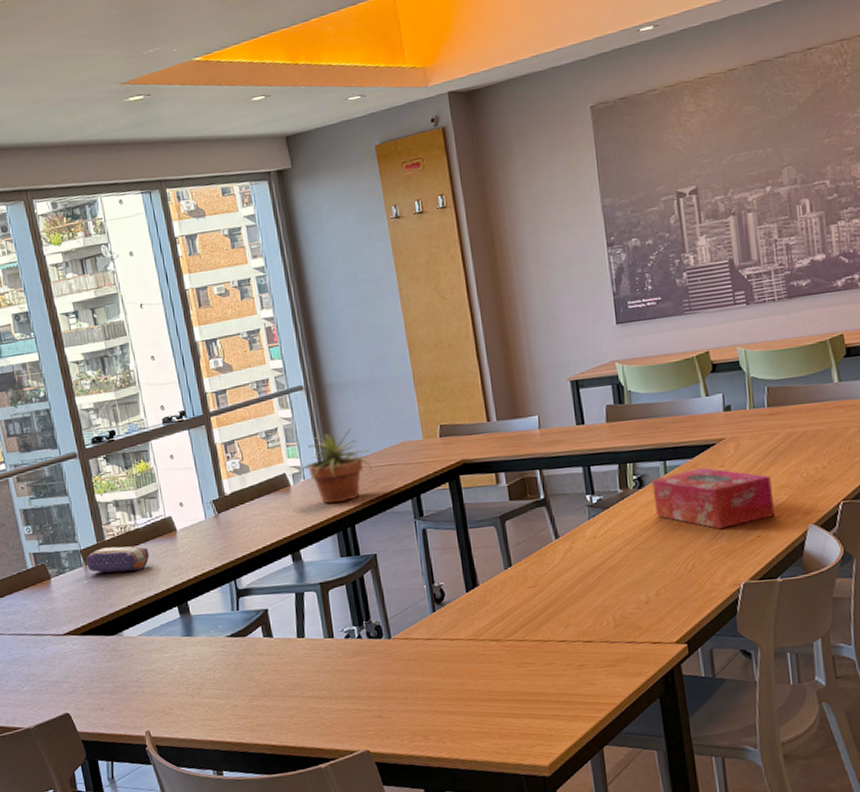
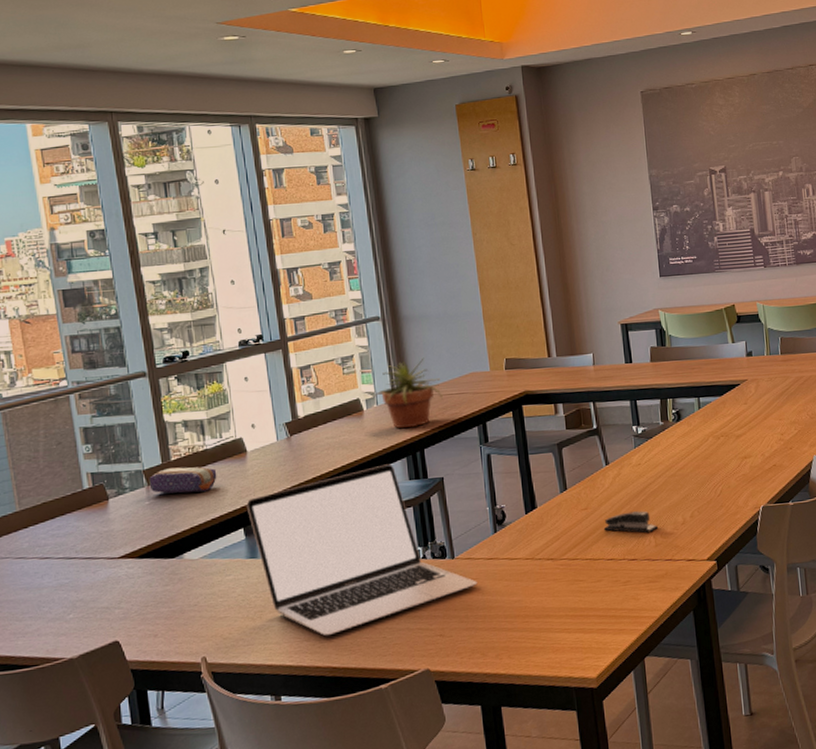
laptop: none [178,540,417,714] -> present [246,464,478,636]
stapler: none [554,588,617,613] -> present [603,511,658,534]
tissue box: present [651,468,775,530] -> none [688,404,787,459]

